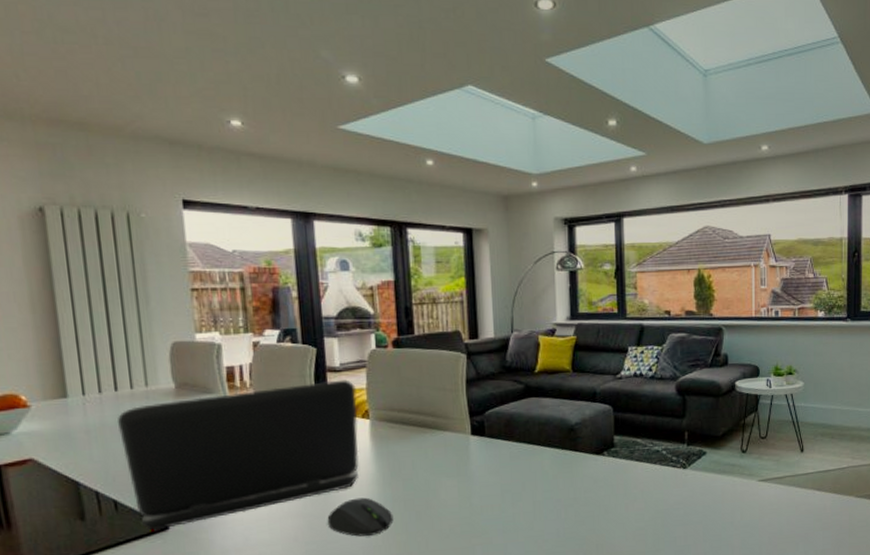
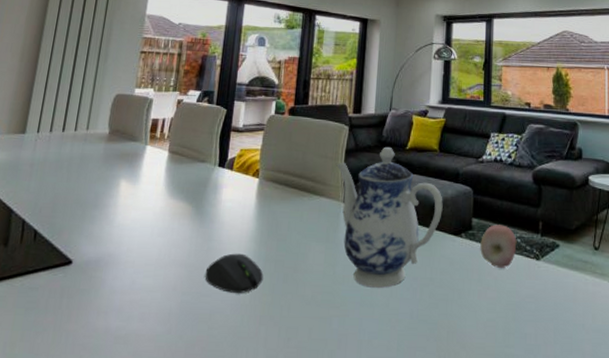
laptop: present [117,379,359,530] -> none [50,139,252,264]
teapot: none [458,372,582,514] -> present [336,146,443,288]
fruit: none [624,439,663,481] -> present [480,224,517,268]

